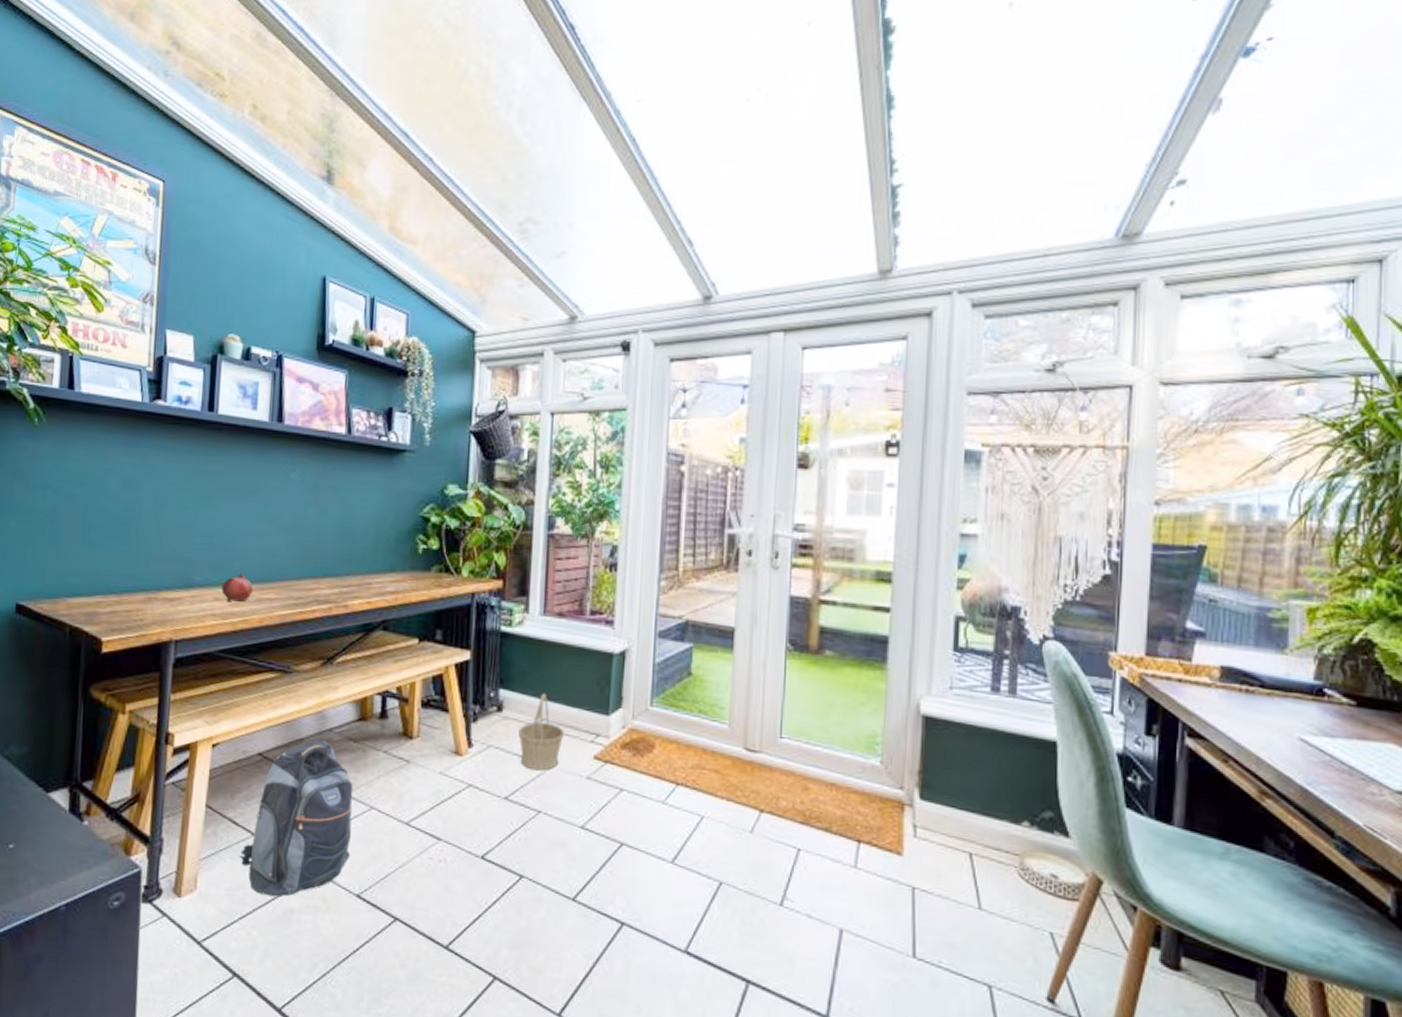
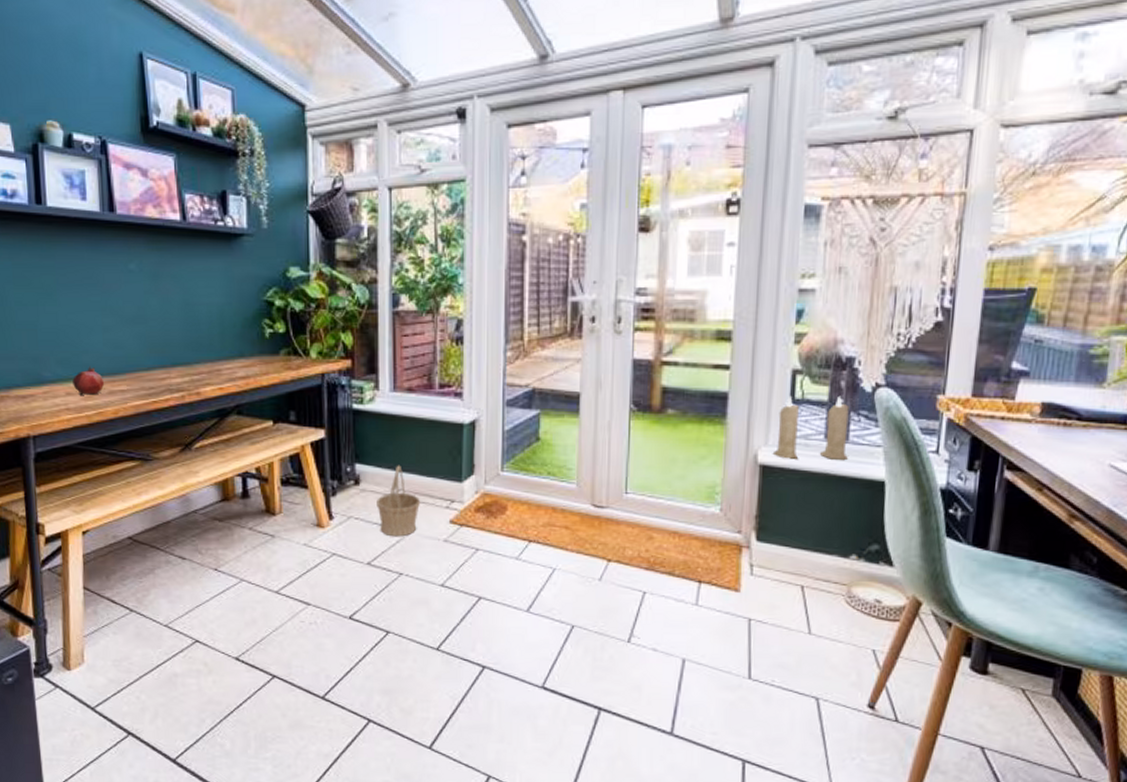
backpack: present [239,740,354,897] -> none [121,521,226,665]
candle: none [935,643,1016,715] -> present [772,395,849,459]

